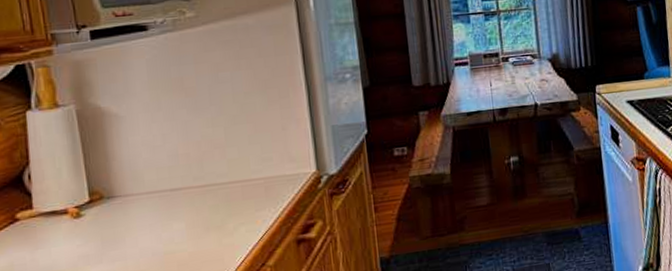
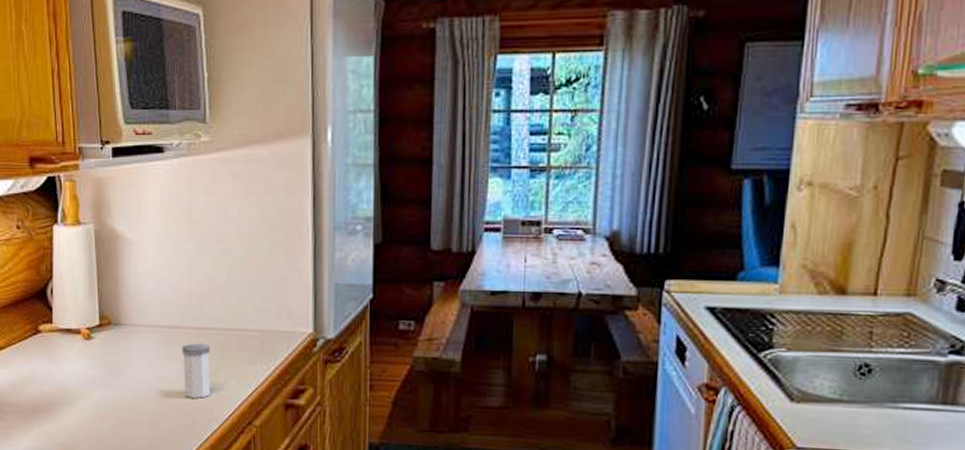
salt shaker: none [185,199,220,254] -> present [182,343,211,398]

